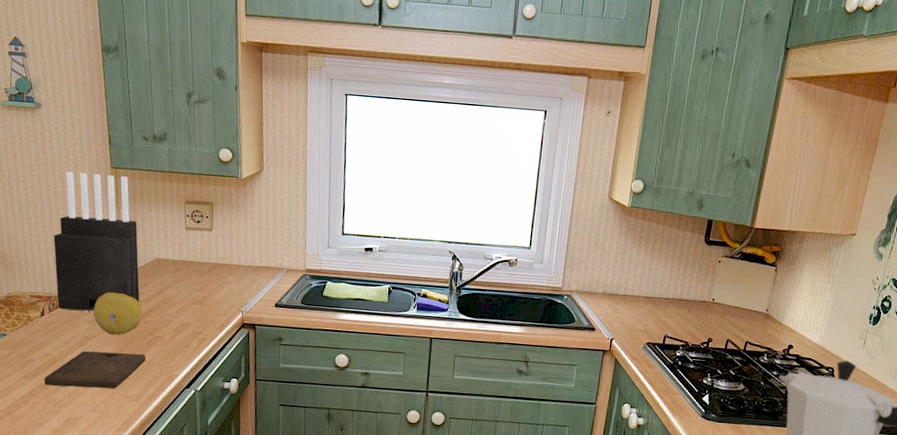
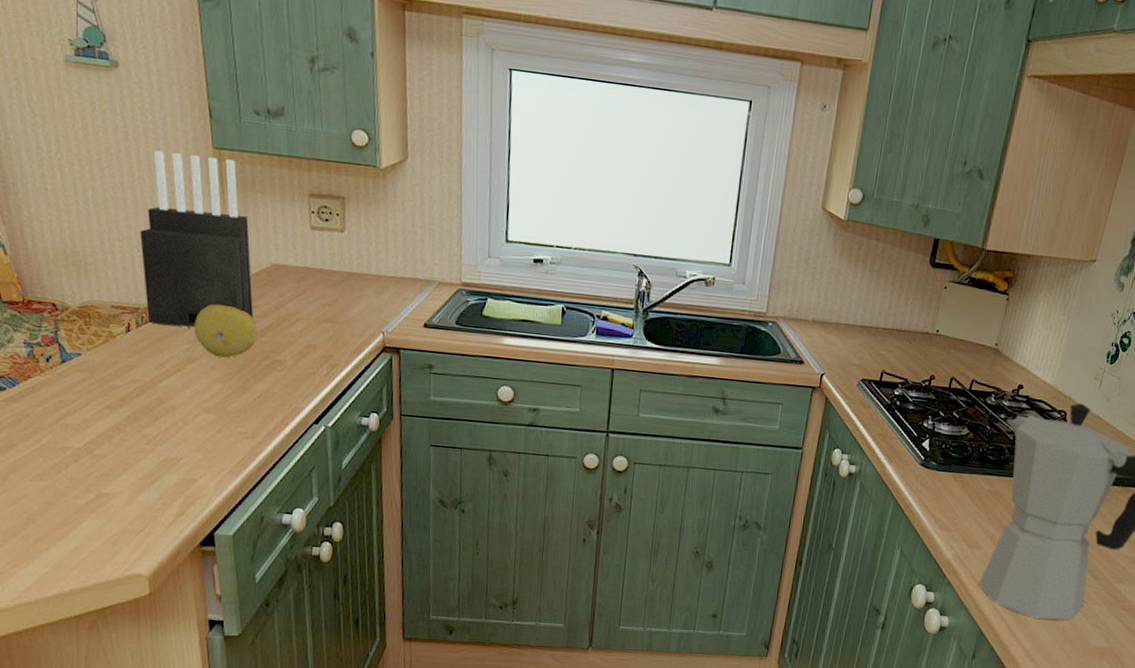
cutting board: present [44,351,146,389] -> none [132,376,262,423]

